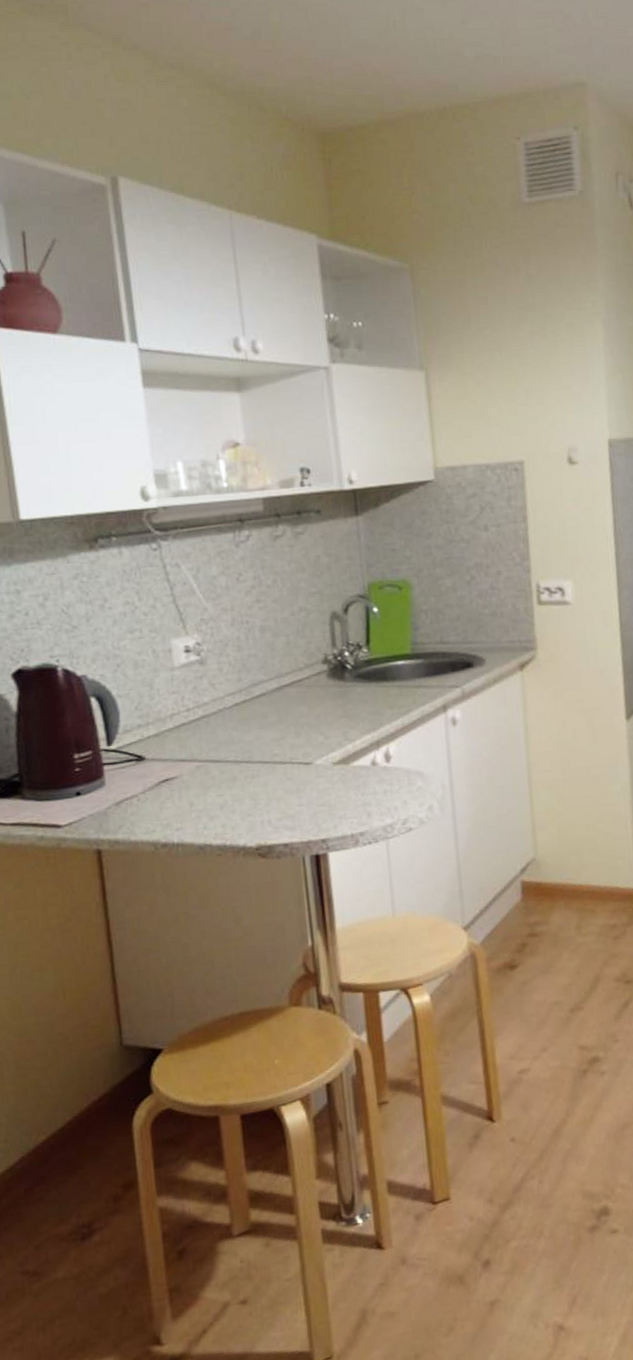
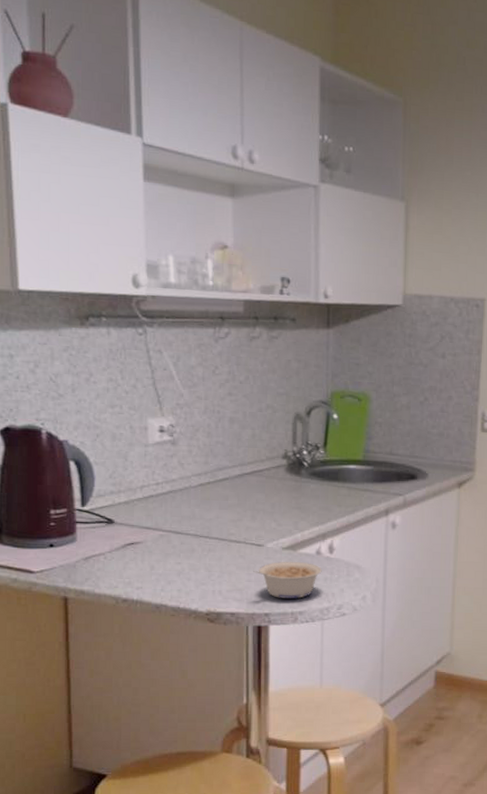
legume: none [304,776,380,821] -> present [253,561,322,599]

